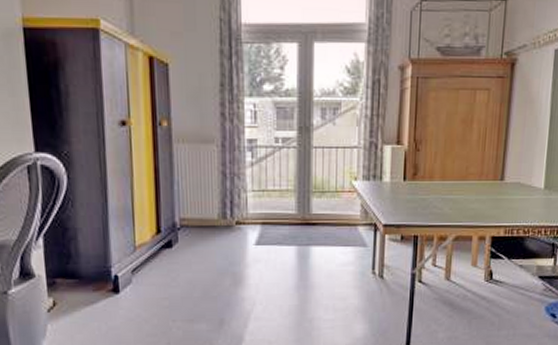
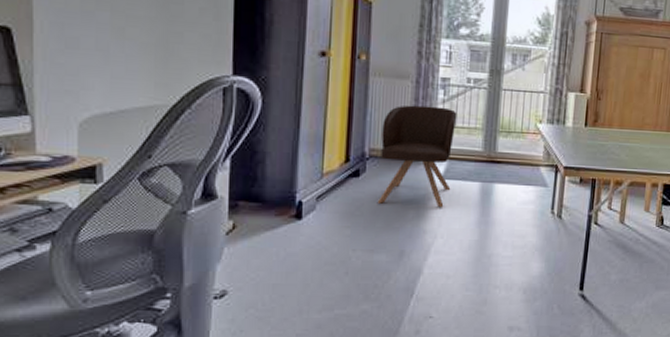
armchair: none [191,170,267,274] -> present [377,105,457,208]

